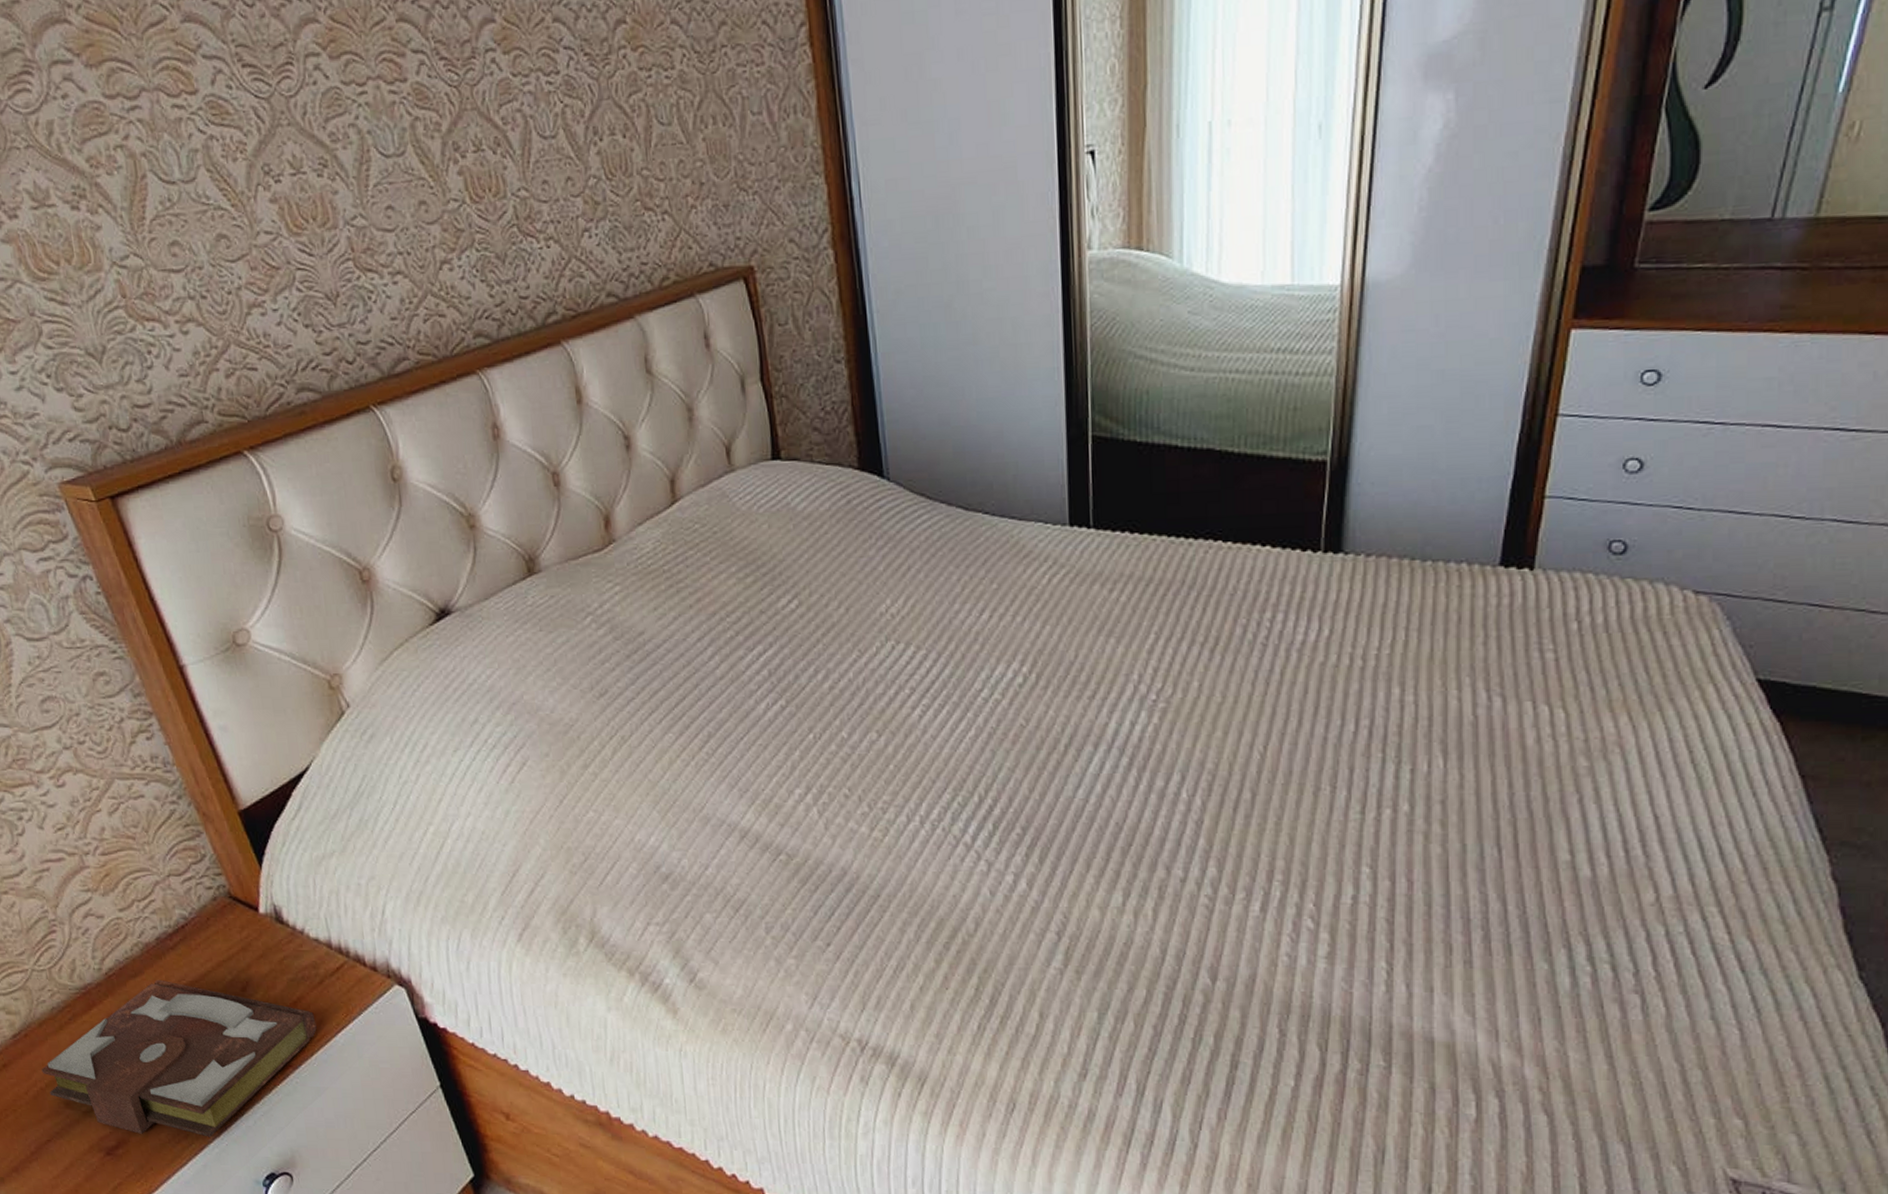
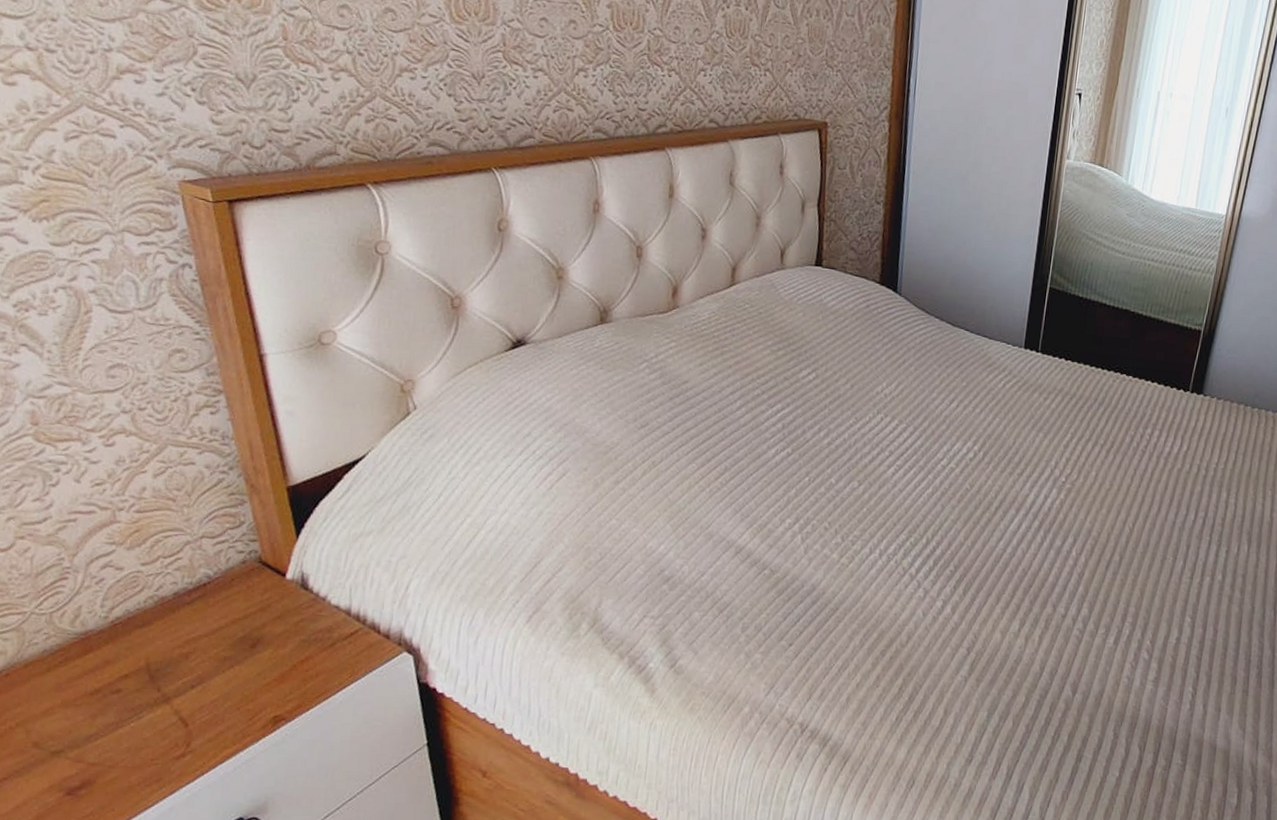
book: present [42,979,317,1137] -> none [15,631,319,782]

